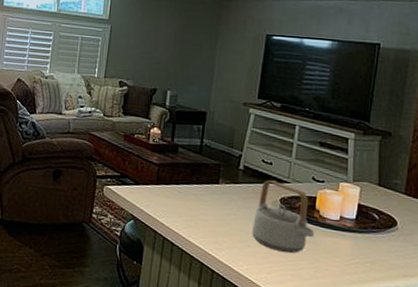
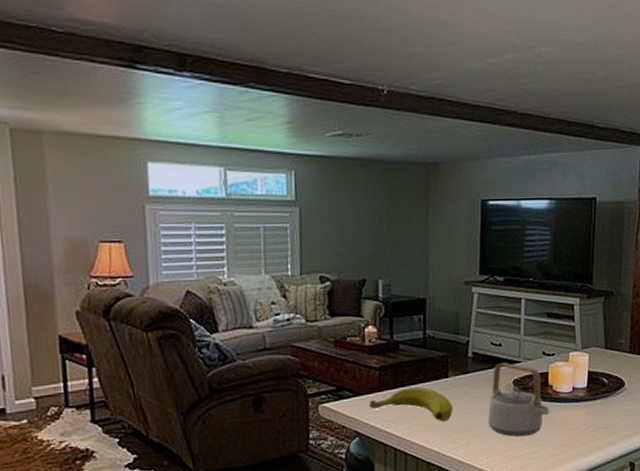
banana: none [145,185,221,223] -> present [368,386,453,422]

